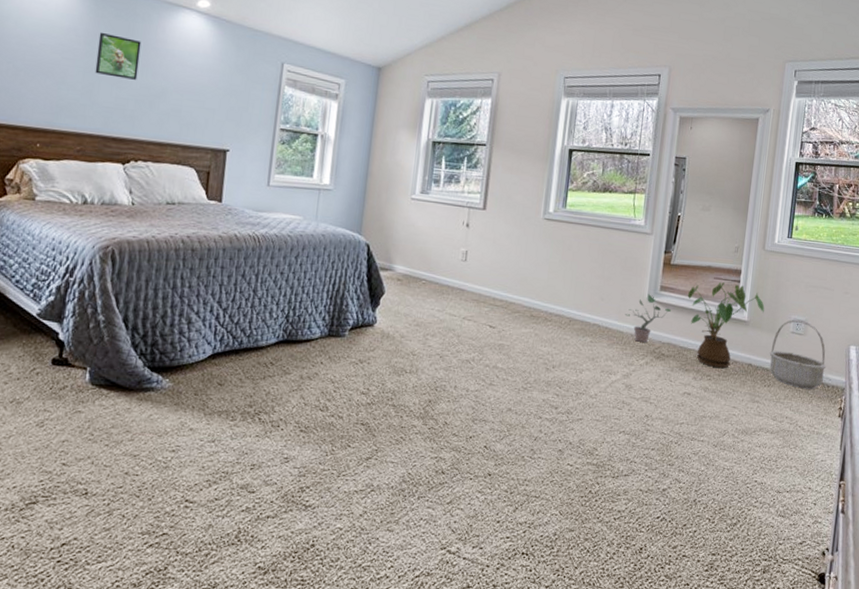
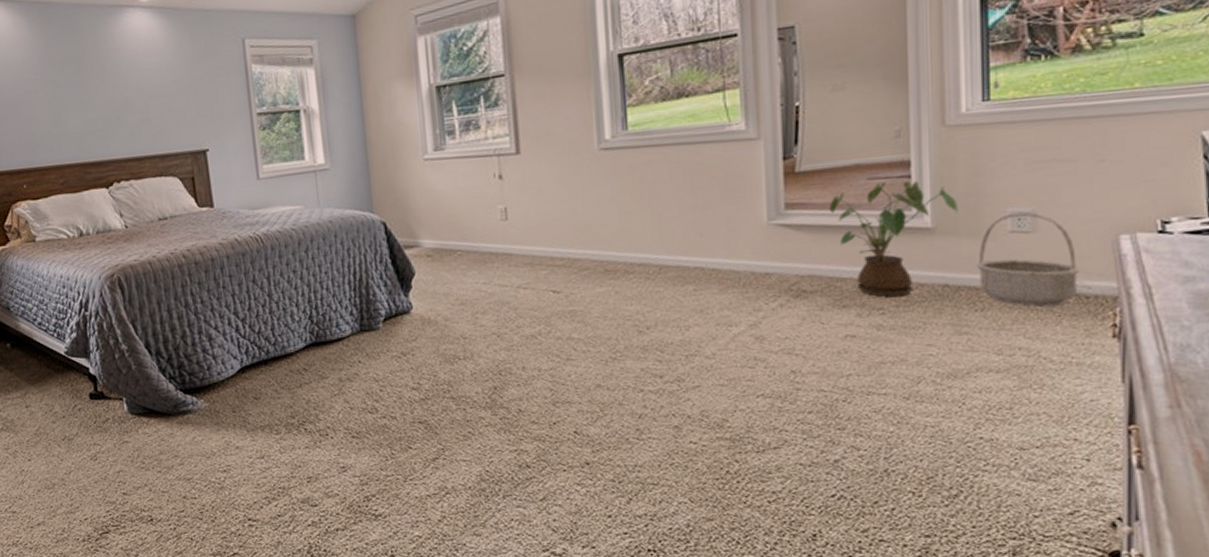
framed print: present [95,33,142,80] -> none [52,55,100,101]
potted plant: present [624,294,672,342] -> none [737,217,808,280]

